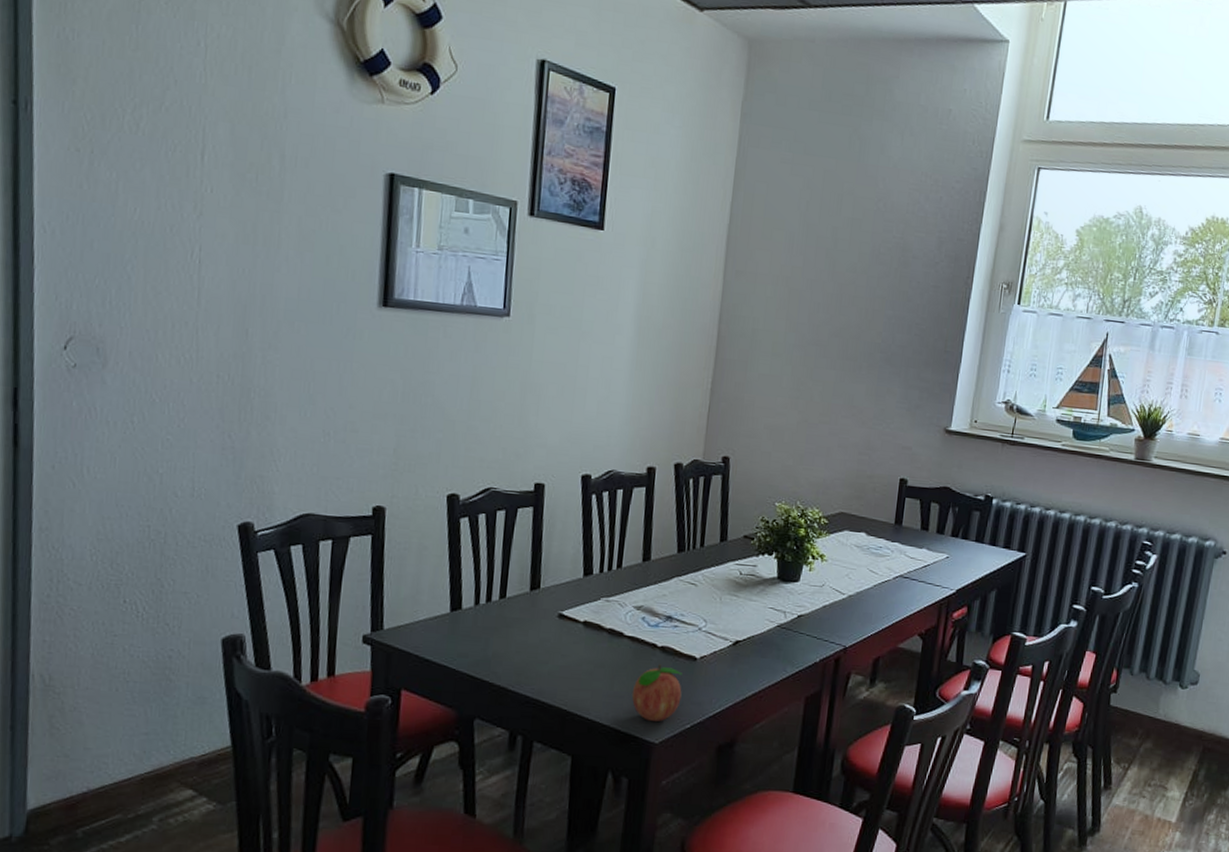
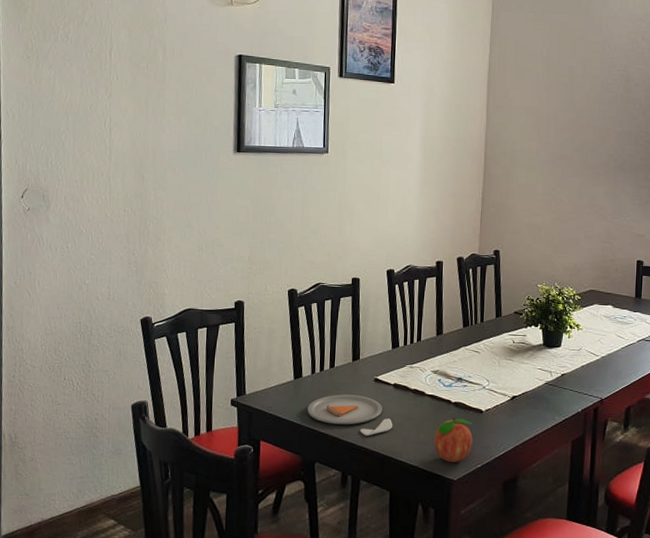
dinner plate: none [466,632,580,686] -> present [307,394,393,436]

